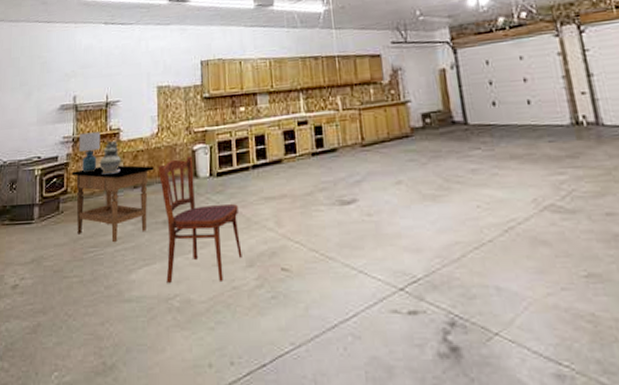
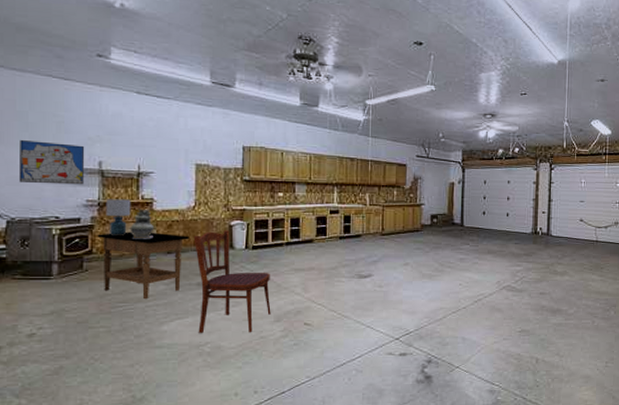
wall art: none [10,82,63,125] -> present [18,140,85,185]

